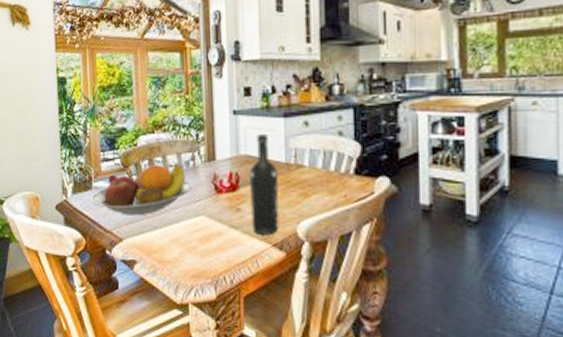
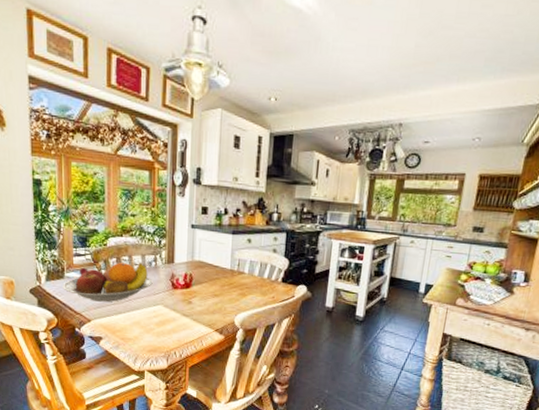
wine bottle: present [250,134,279,236] -> none [200,246,223,323]

